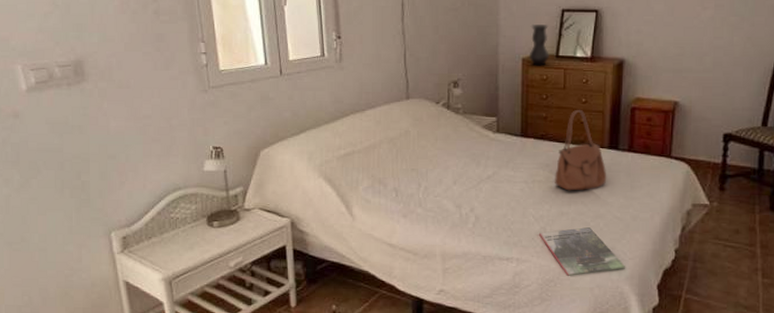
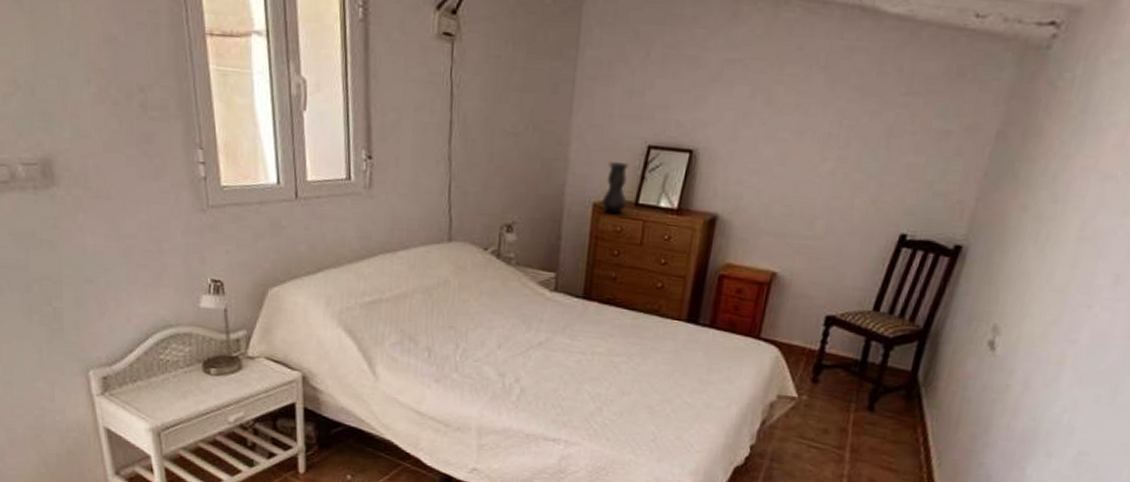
magazine: present [539,227,626,277] -> none [594,411,691,466]
handbag: present [555,110,607,191] -> none [618,272,681,369]

